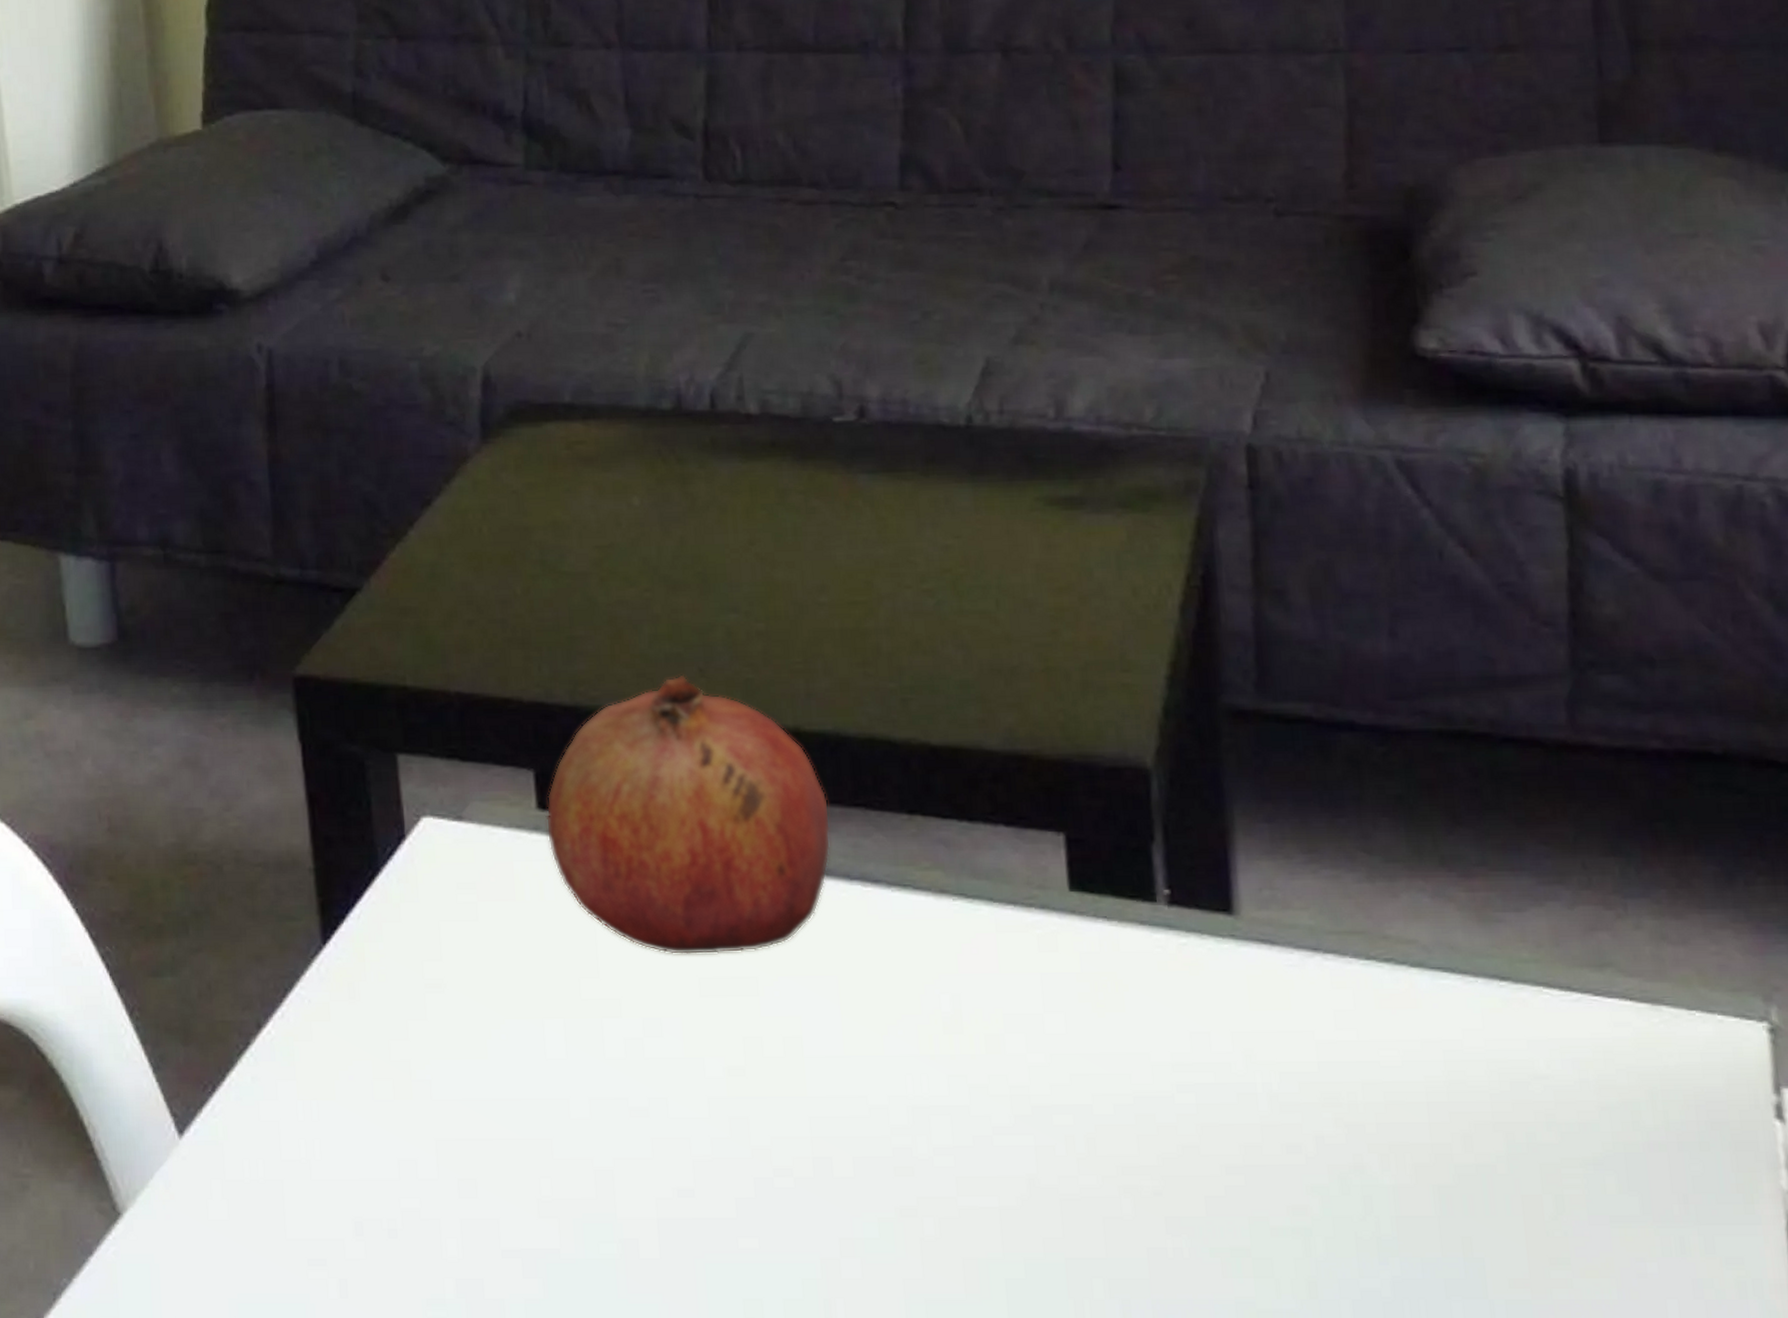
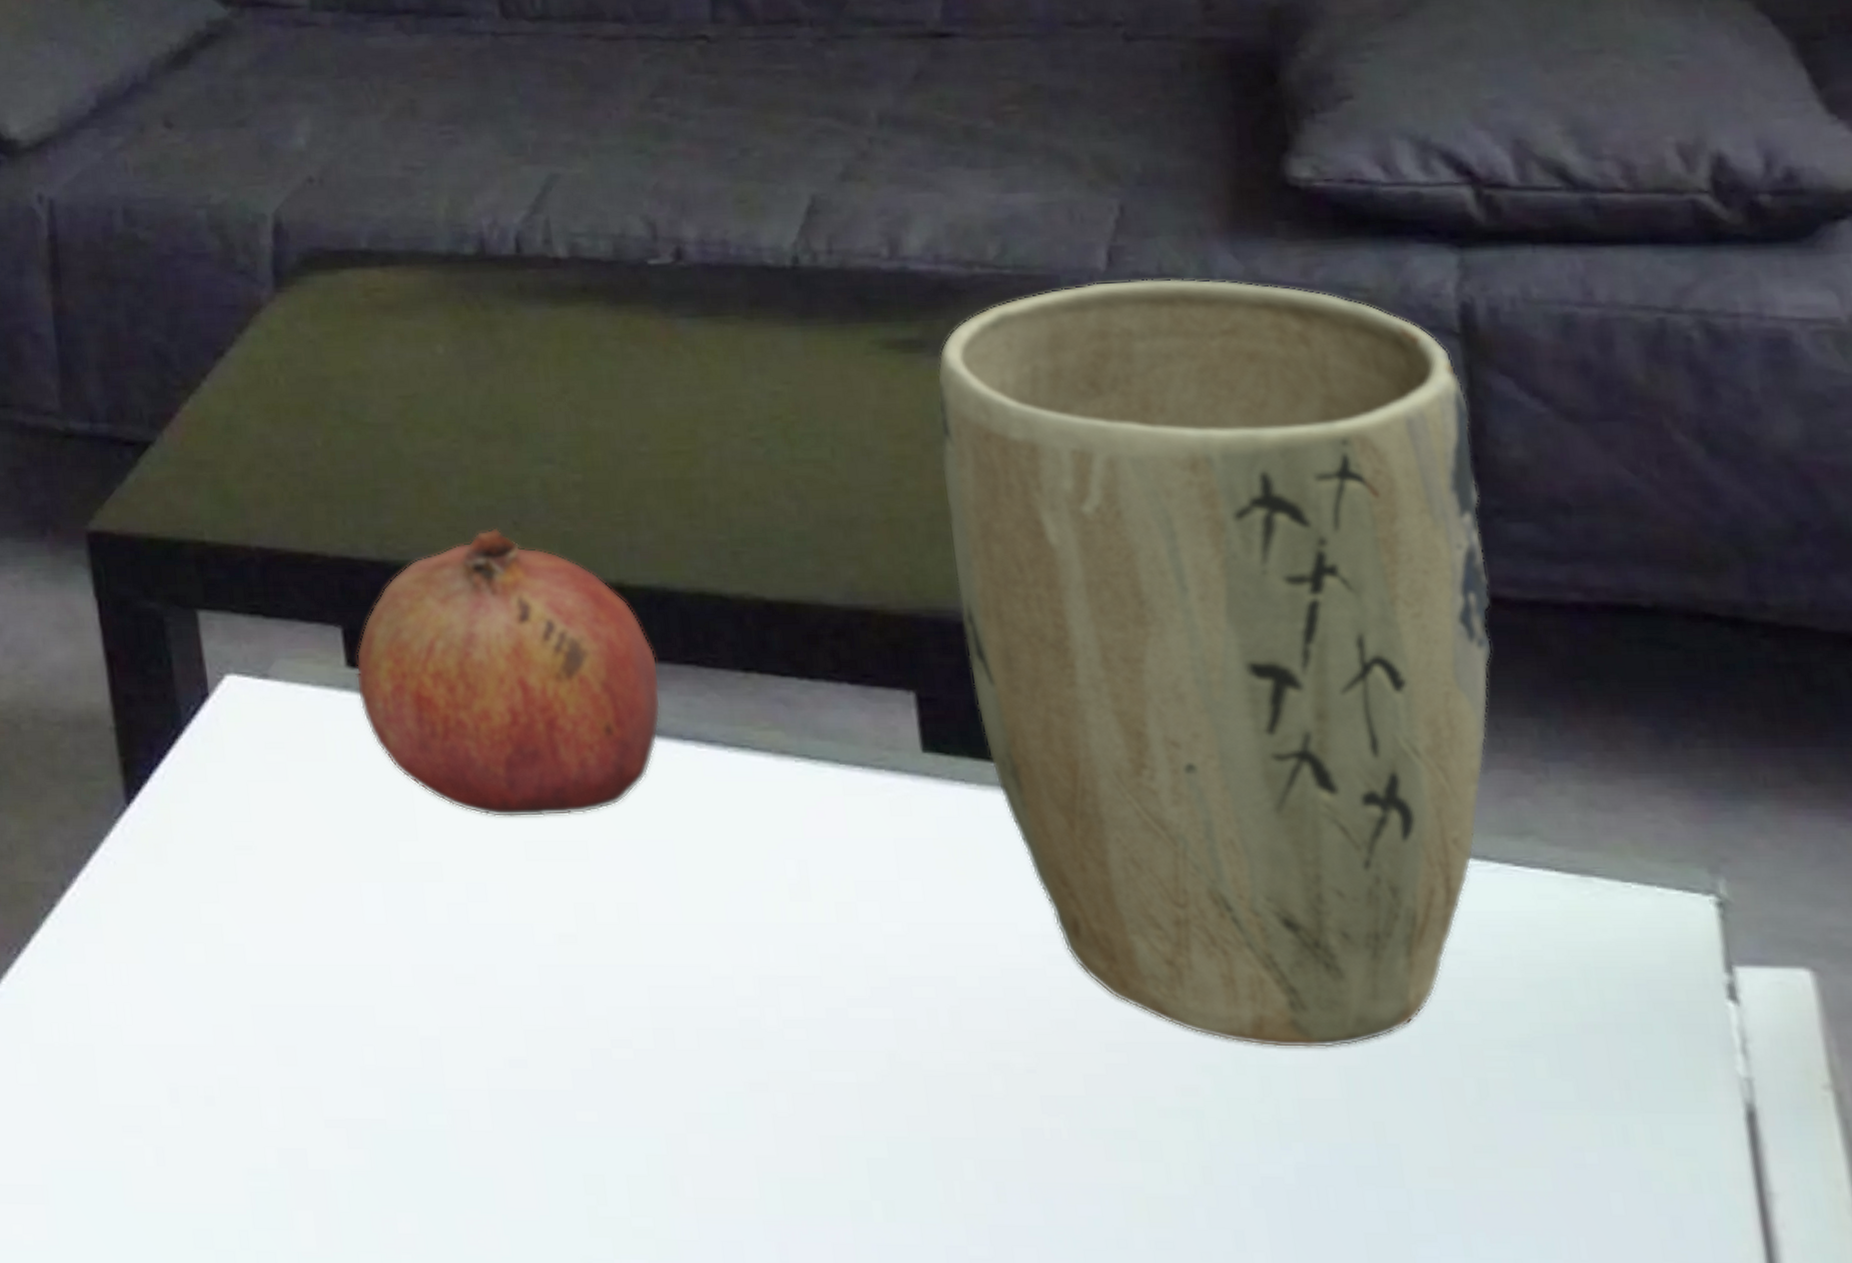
plant pot: none [1094,442,1582,1169] -> present [937,278,1493,1049]

